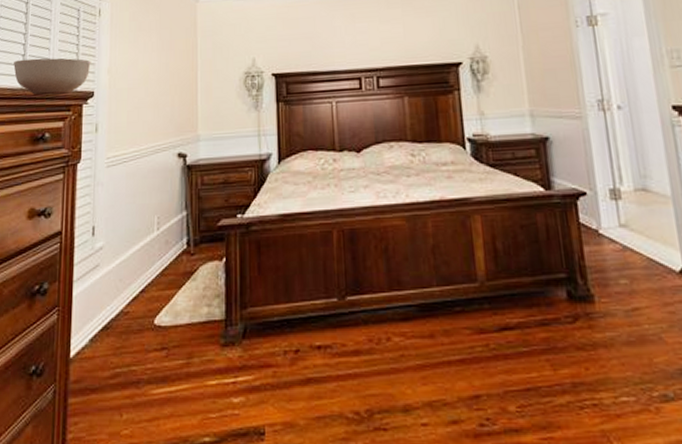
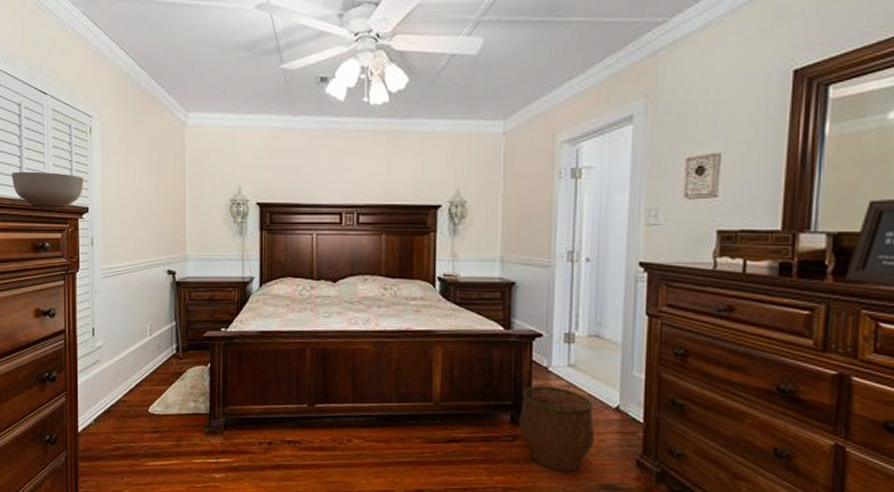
basket: none [575,247,665,355] -> present [518,382,595,472]

